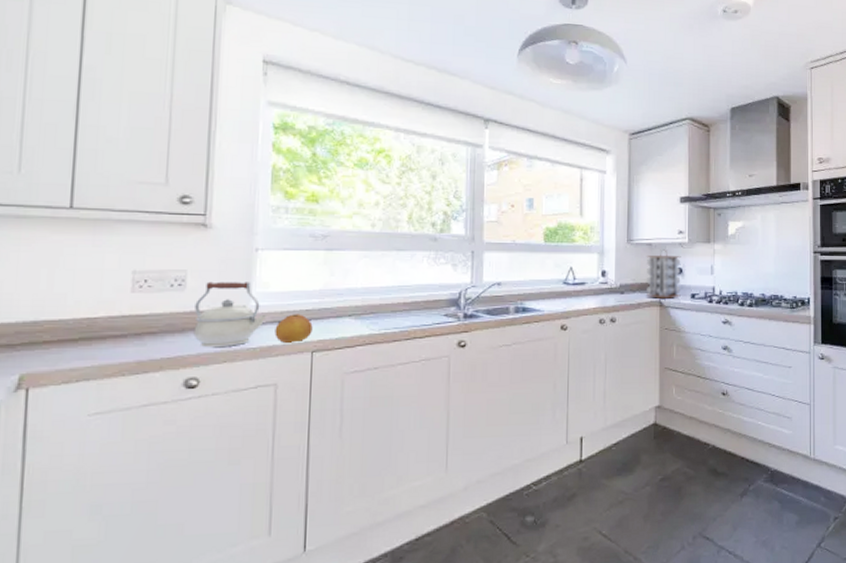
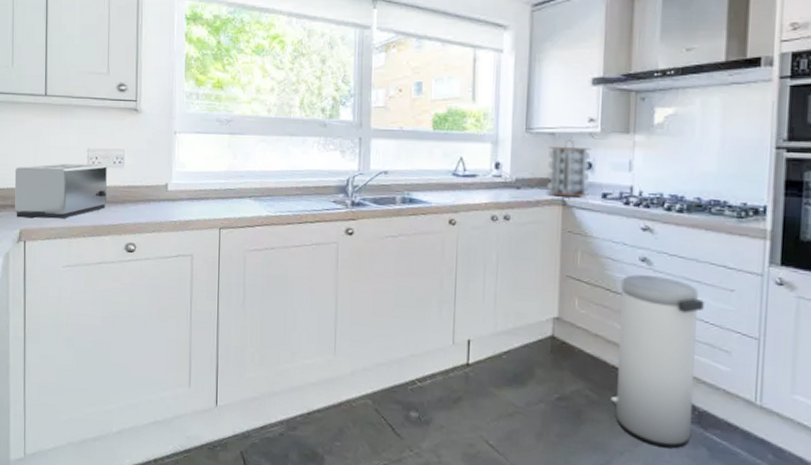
toaster: none [11,288,161,360] -> present [14,163,107,219]
kettle: present [193,281,268,348] -> none [131,160,185,219]
fruit: present [274,314,313,343] -> none [190,192,220,219]
pedal bin: none [704,361,771,508] -> present [610,274,704,449]

